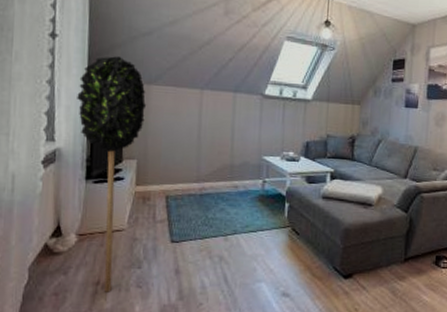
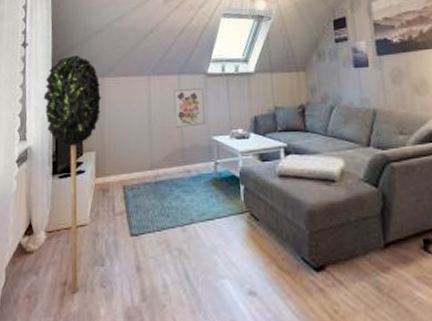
wall art: none [225,106,260,146] -> present [172,87,206,128]

